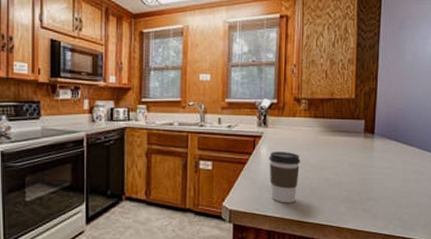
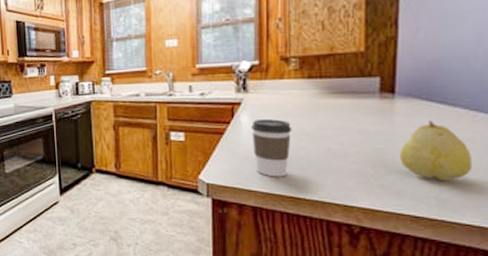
fruit: none [376,157,423,205] -> present [399,121,473,180]

